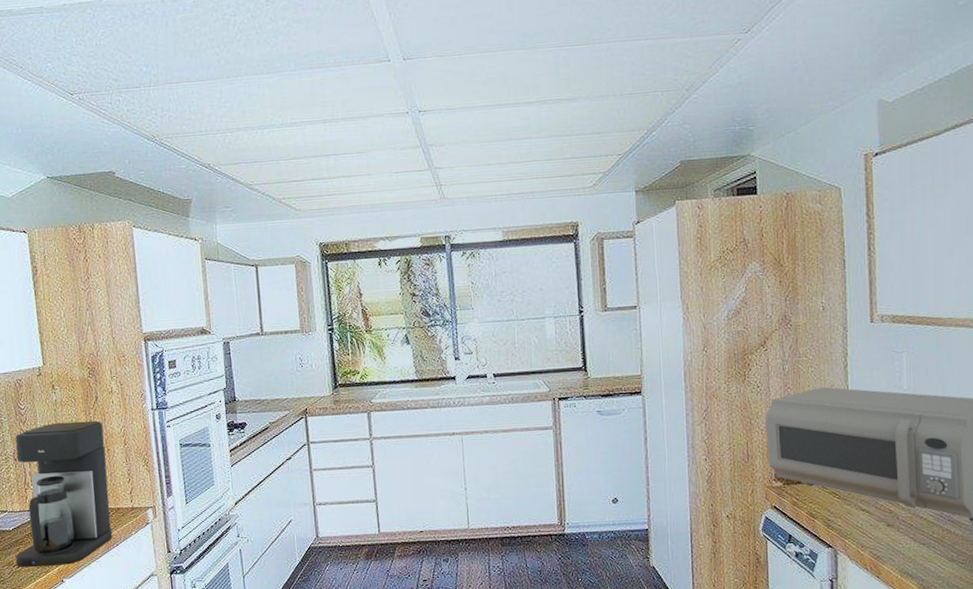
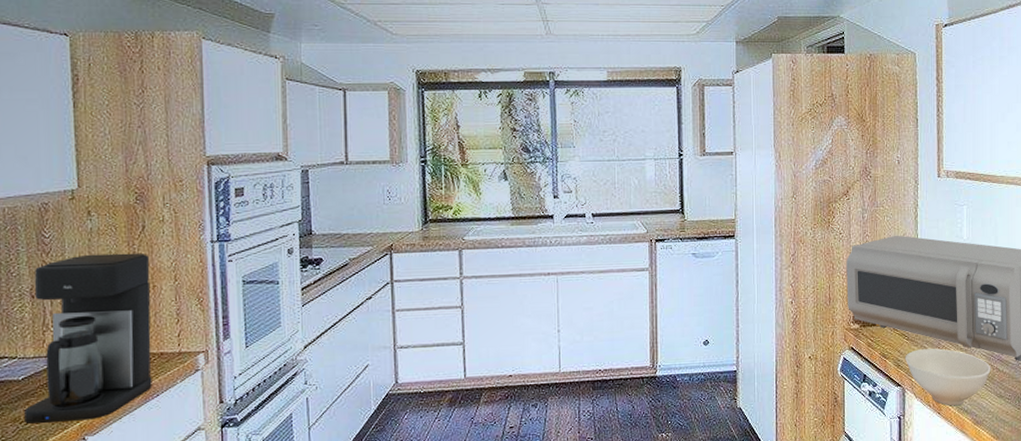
bowl: none [836,508,940,570] -> present [905,348,991,406]

